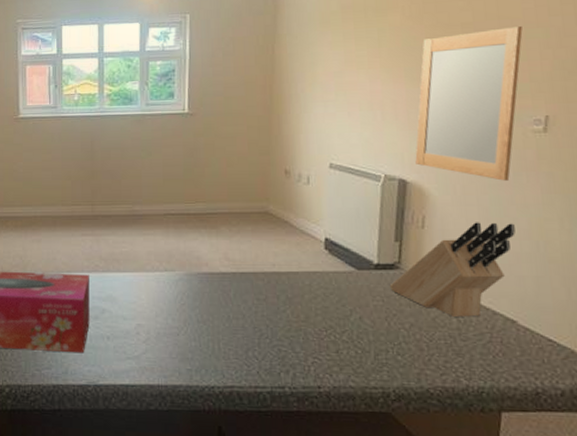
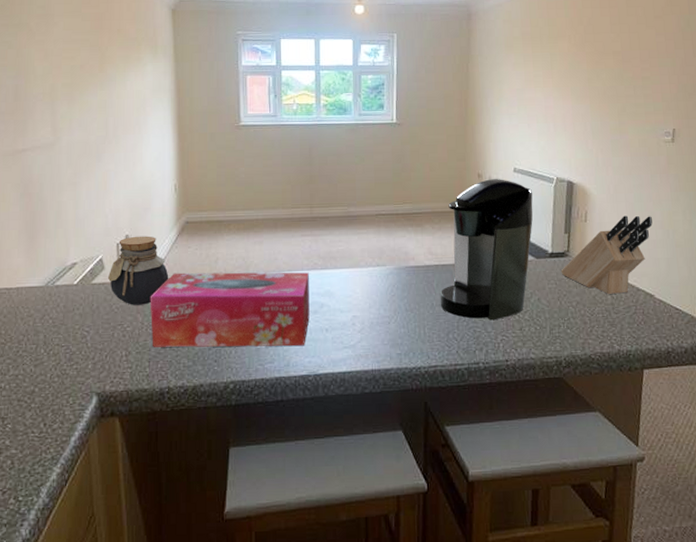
coffee maker: none [238,176,354,340] -> present [440,179,533,321]
home mirror: present [415,25,523,181] -> none [579,55,657,182]

